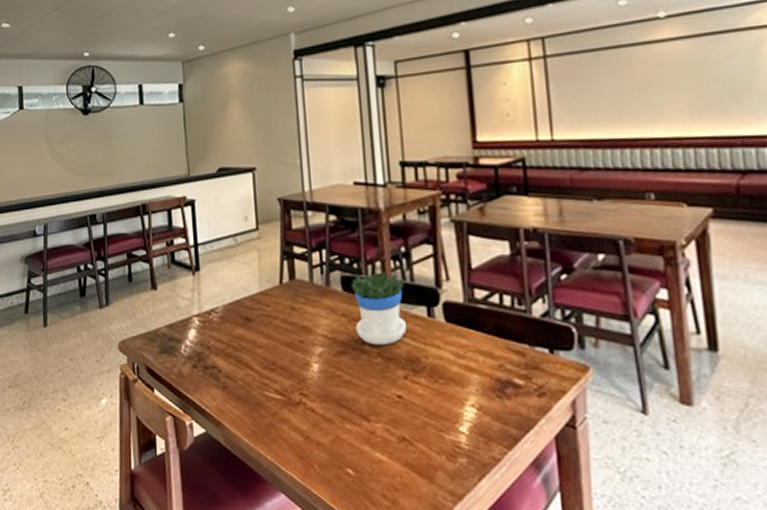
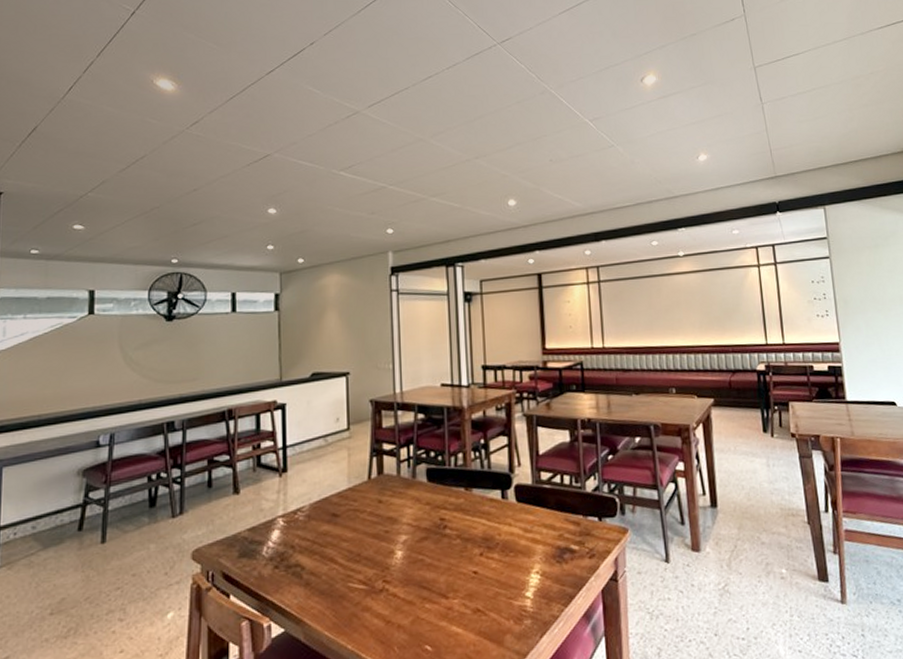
flowerpot: present [351,272,407,344] -> none [435,462,484,528]

